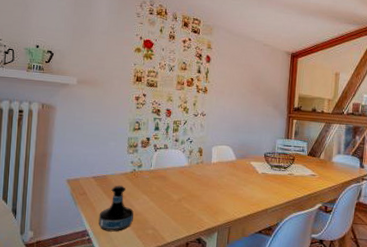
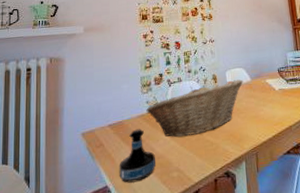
fruit basket: none [130,154,228,201] -> present [146,79,243,138]

